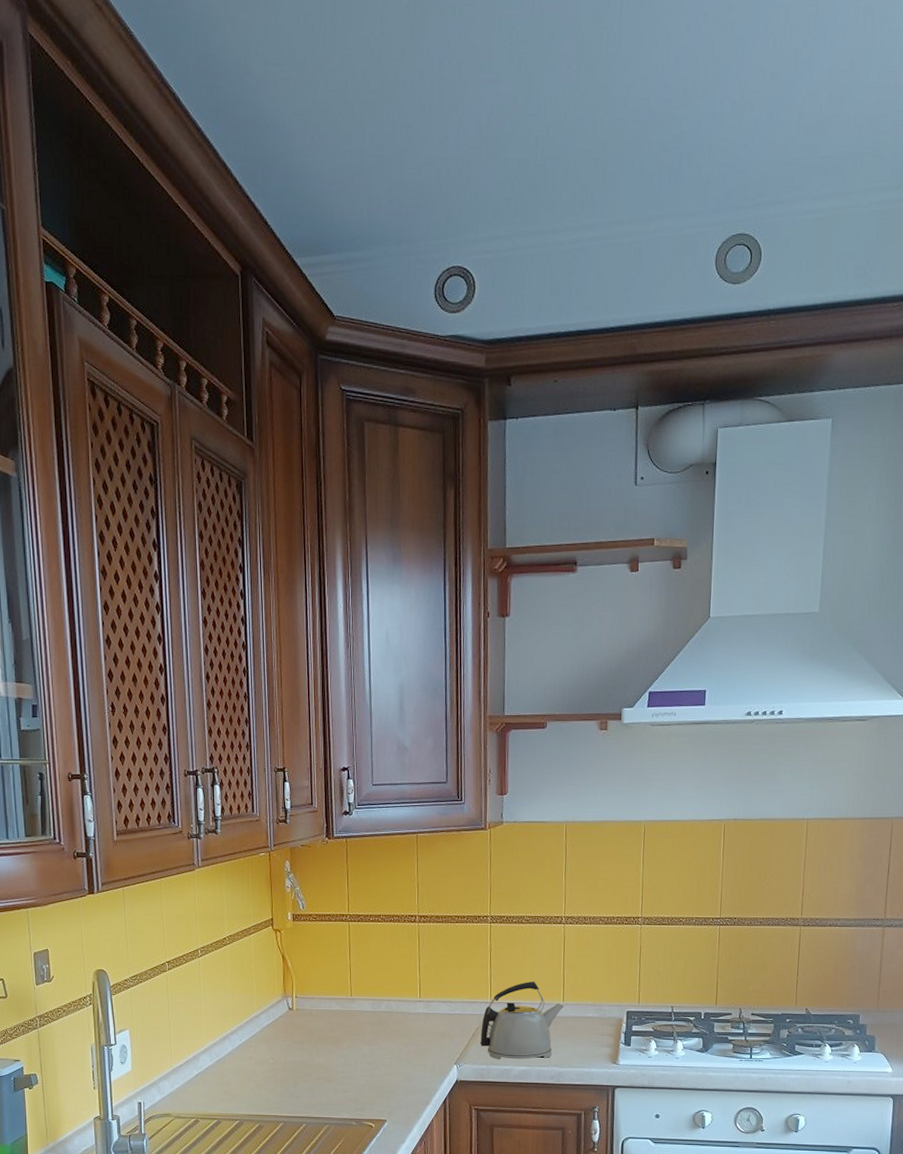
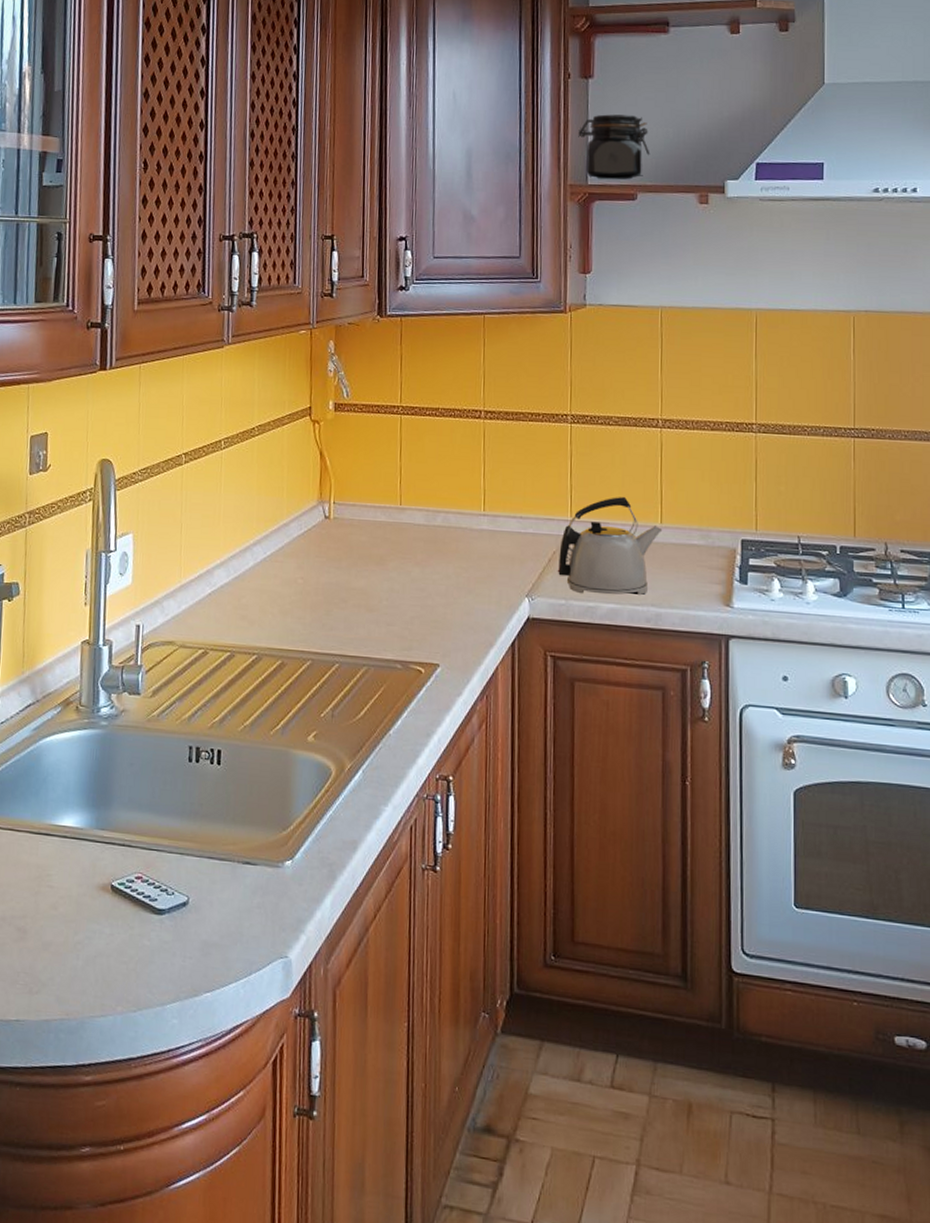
jar: none [496,650,559,711] -> present [578,114,650,180]

